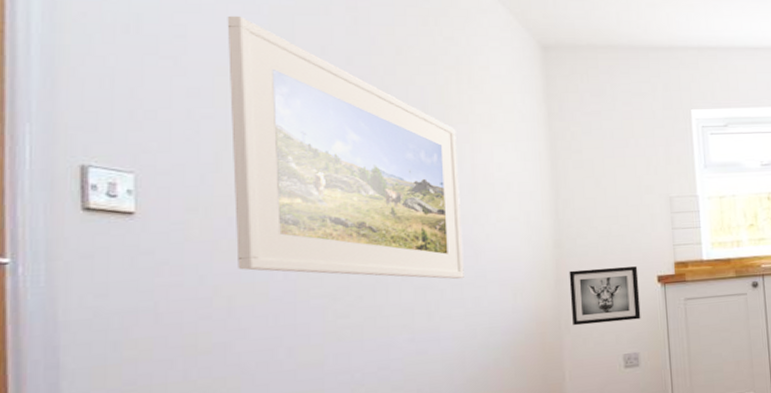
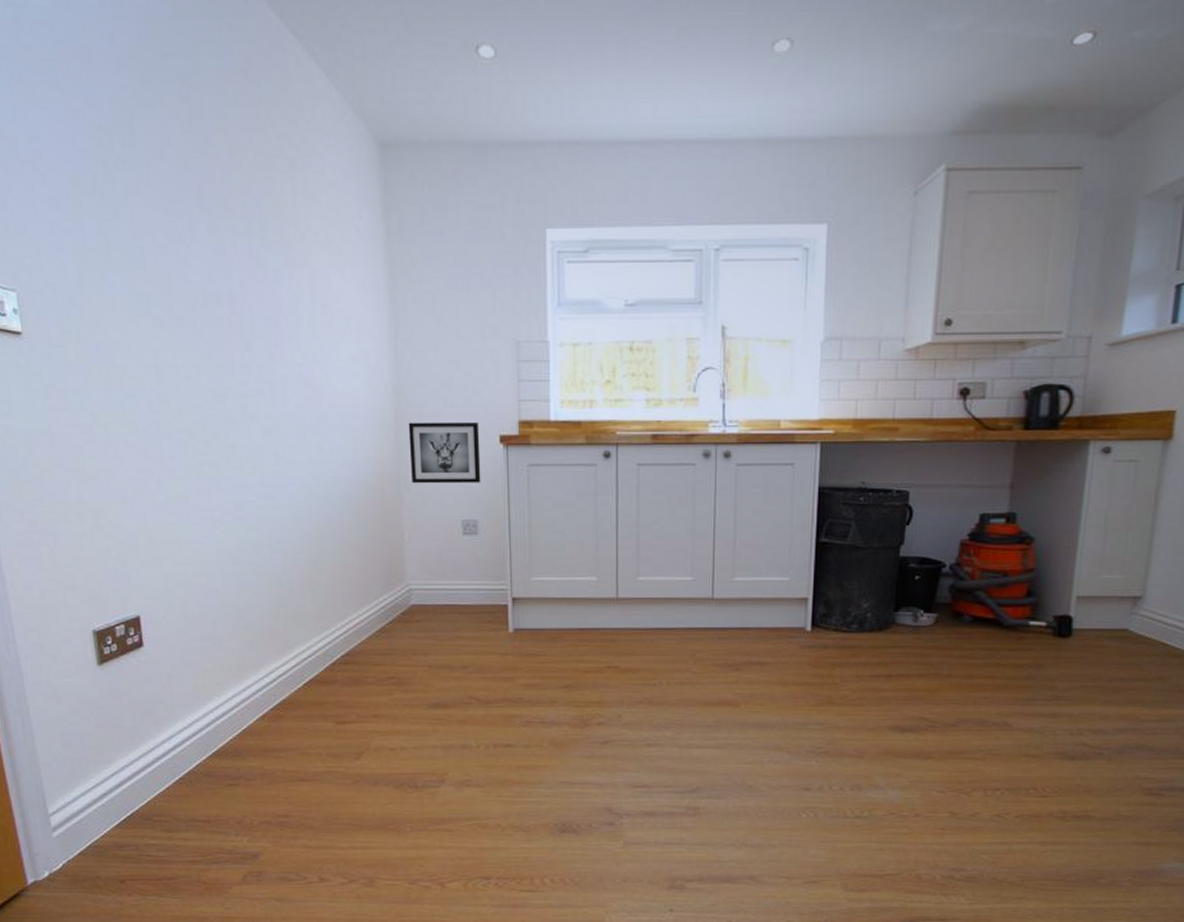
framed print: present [227,15,464,280] -> none [72,111,307,423]

